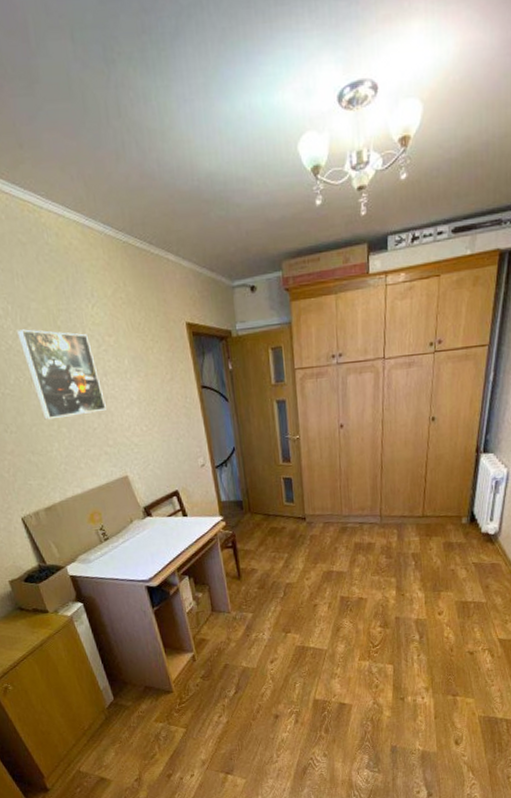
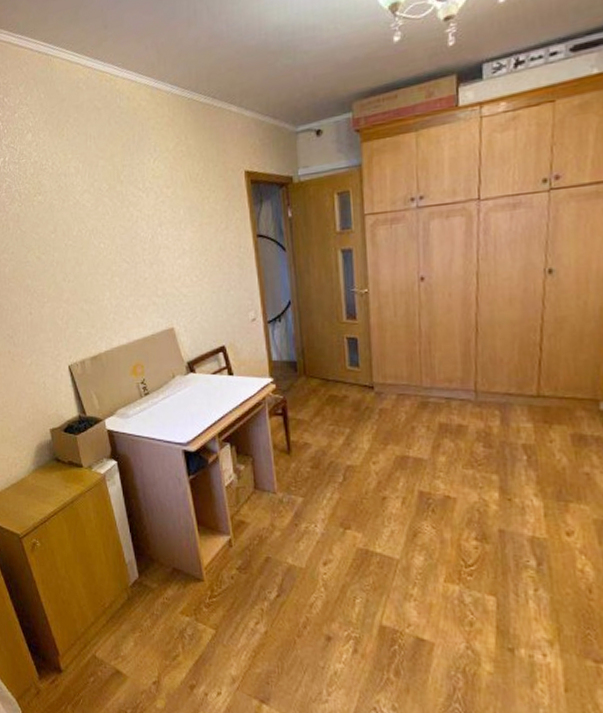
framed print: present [16,329,106,420] -> none [84,184,158,270]

